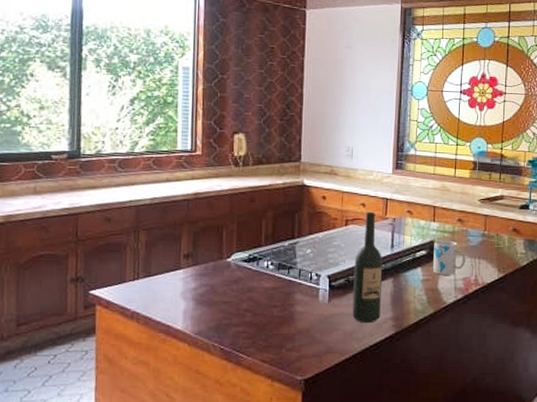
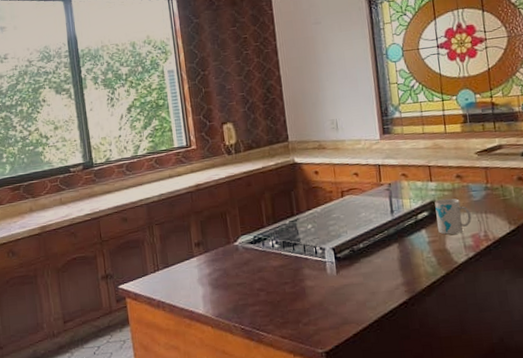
wine bottle: present [352,211,383,324] -> none [356,180,391,292]

